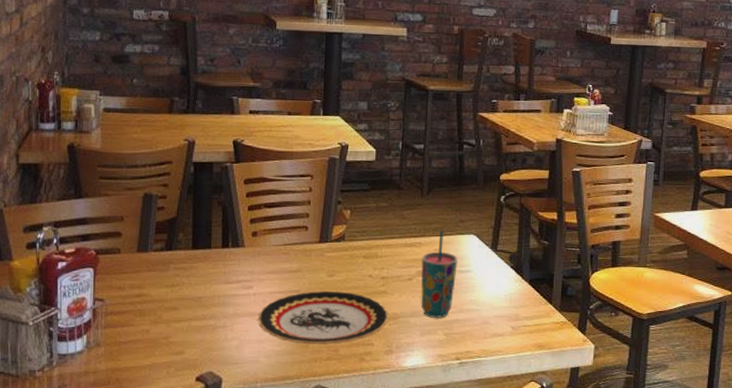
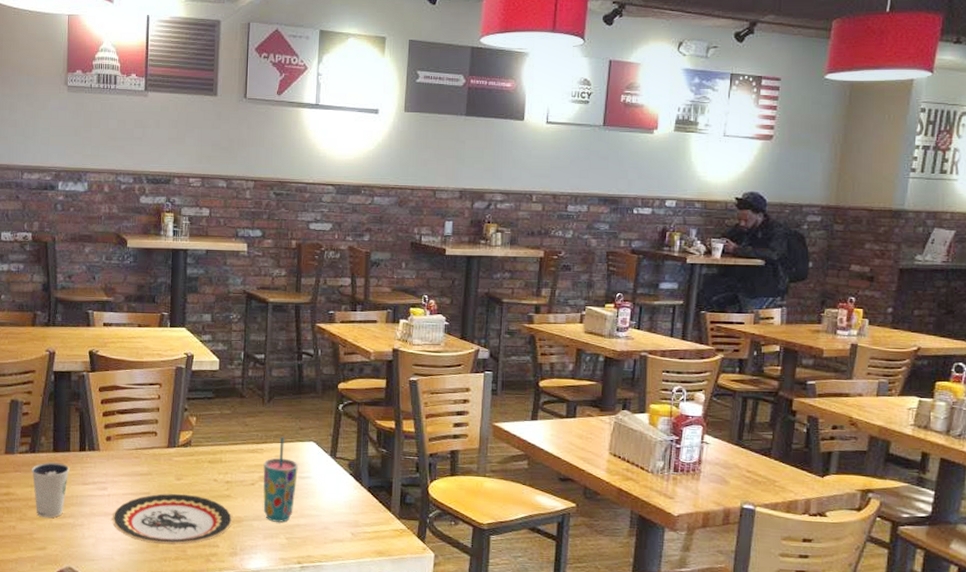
dixie cup: none [168,260,211,321] -> present [32,462,70,518]

